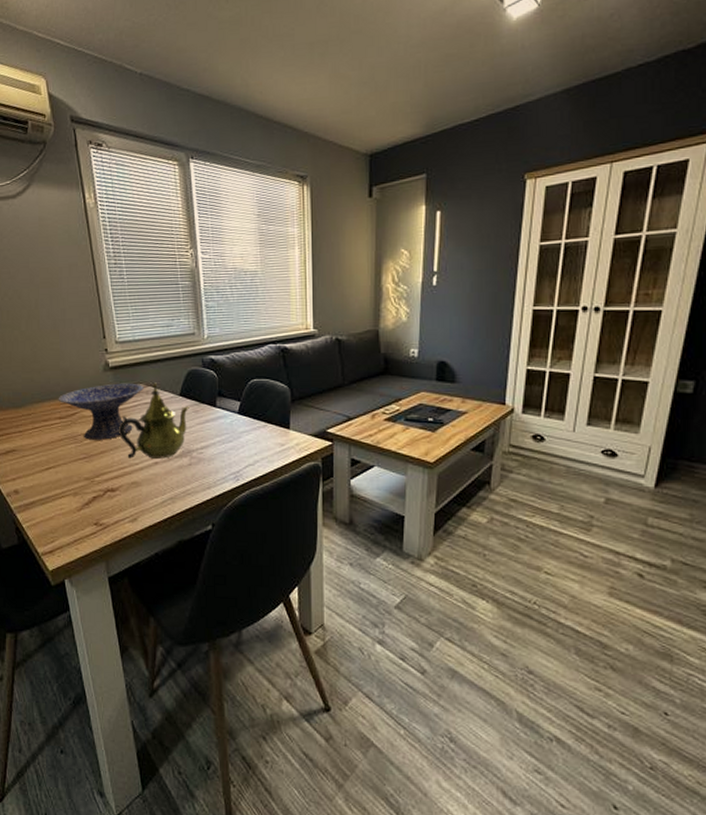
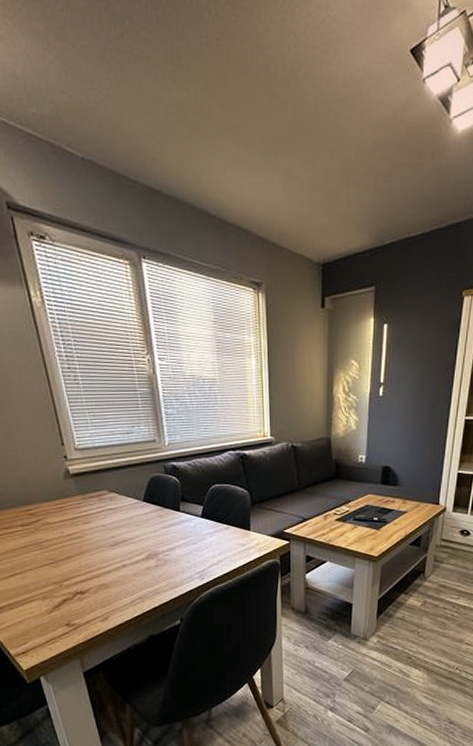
decorative bowl: present [58,383,144,440] -> none [18,489,107,546]
teapot: present [119,382,189,459] -> none [84,489,154,562]

